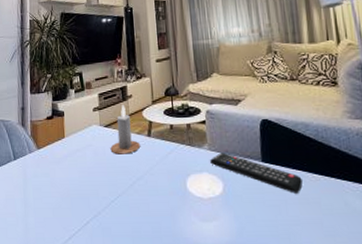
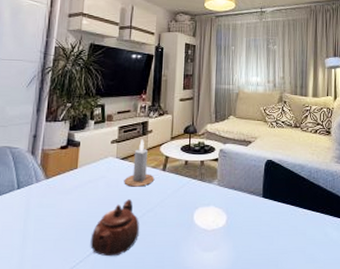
teapot: none [85,167,132,226] -> present [90,199,139,257]
remote control: present [210,152,303,194] -> none [218,188,294,226]

